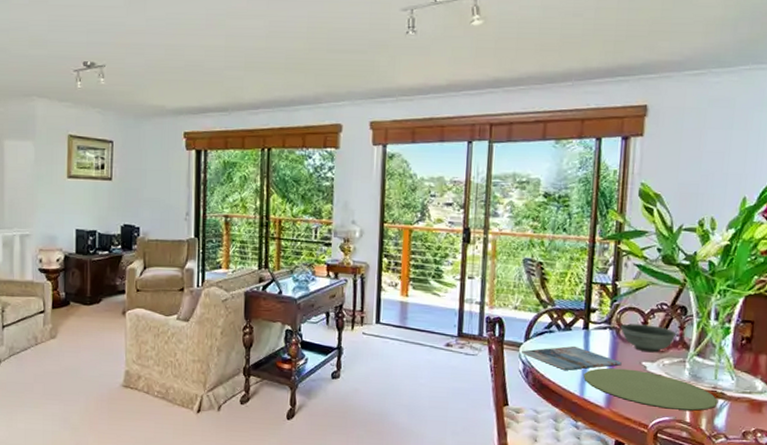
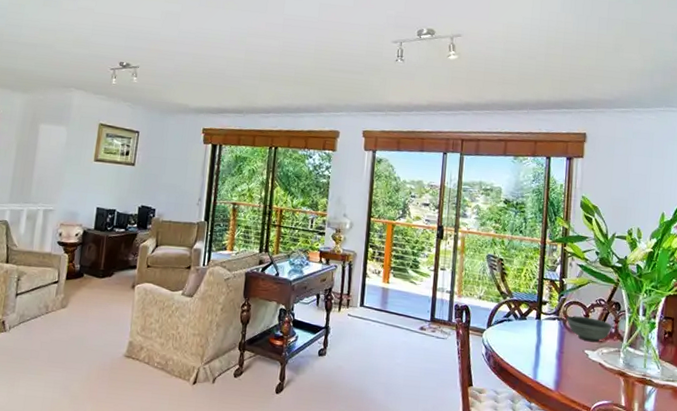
magazine: present [522,345,622,370] -> none [484,333,568,356]
placemat: present [583,367,718,411] -> none [536,354,648,396]

